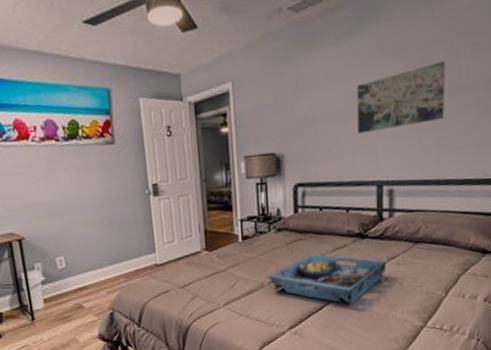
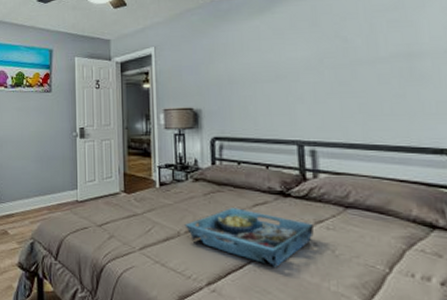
wall art: present [356,61,445,134] -> none [271,35,365,95]

